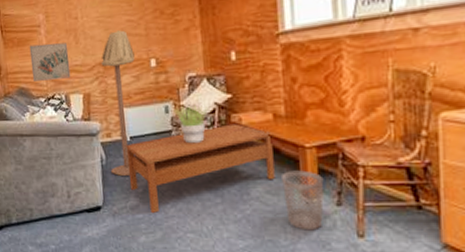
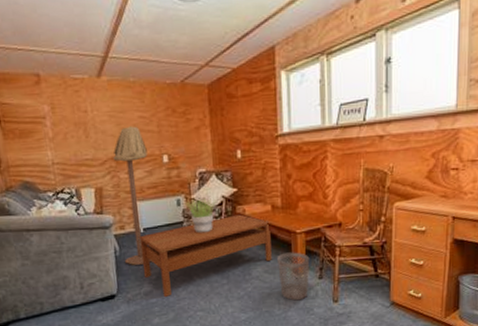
wall art: present [29,43,71,81] -> none [33,136,82,175]

